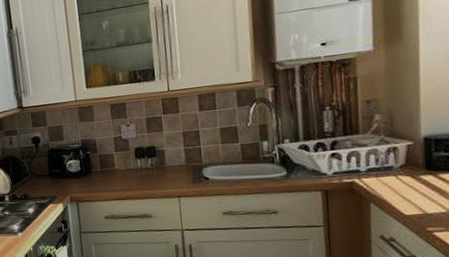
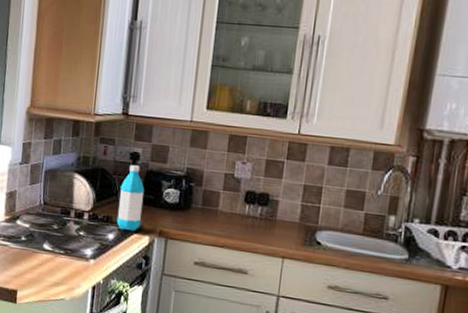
water bottle: none [29,147,54,203] -> present [116,165,145,232]

